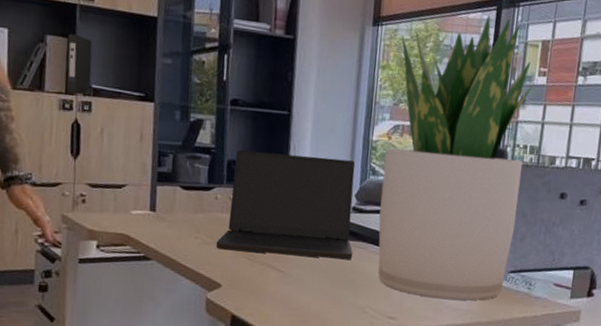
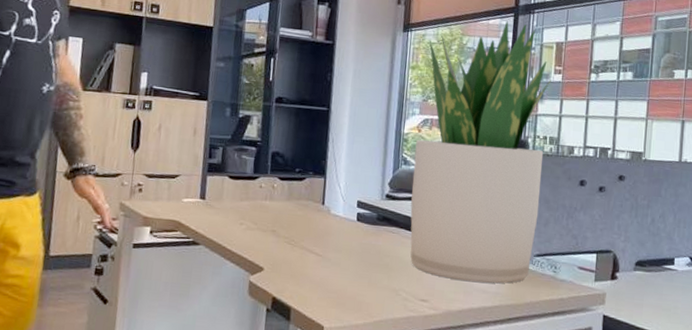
binder: present [66,33,93,95] -> none [130,42,156,95]
laptop: present [215,150,355,260] -> none [259,143,389,245]

